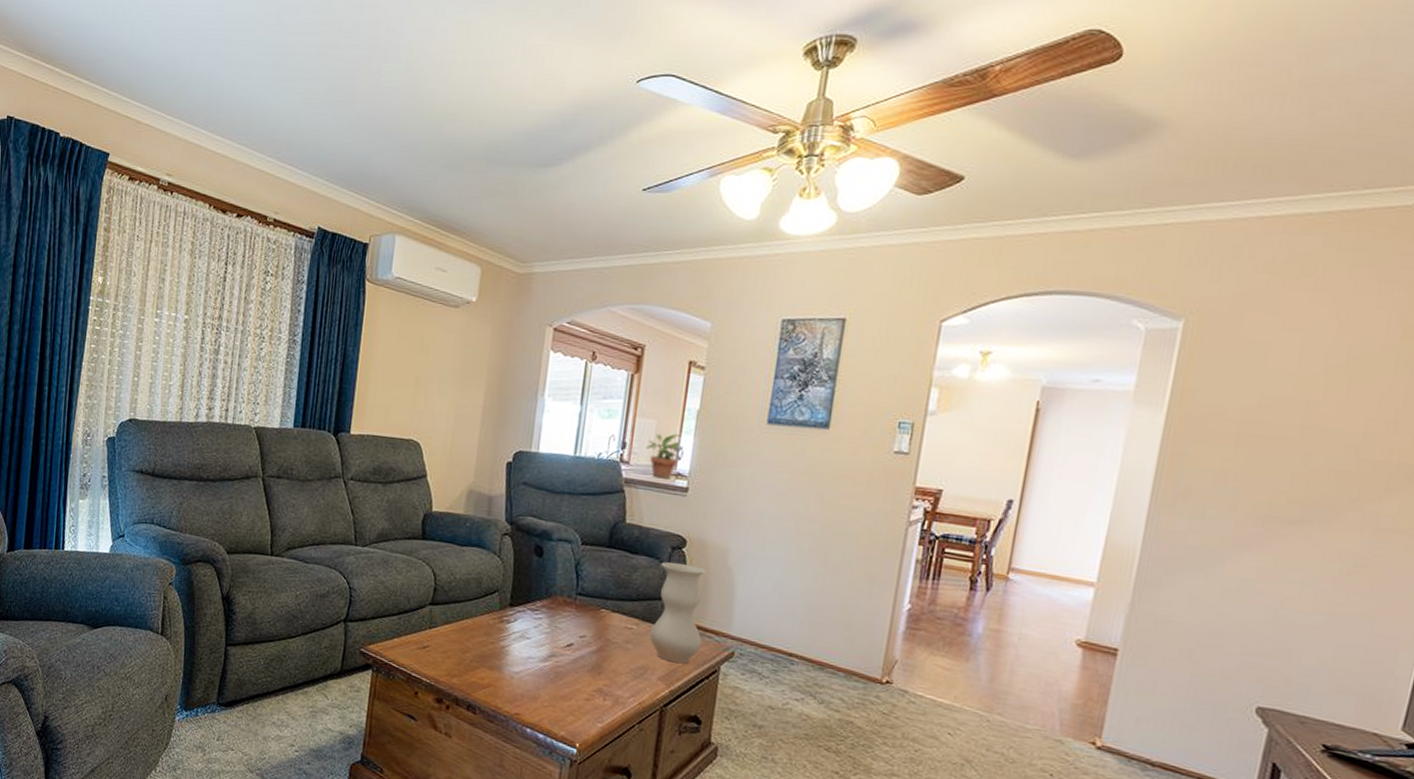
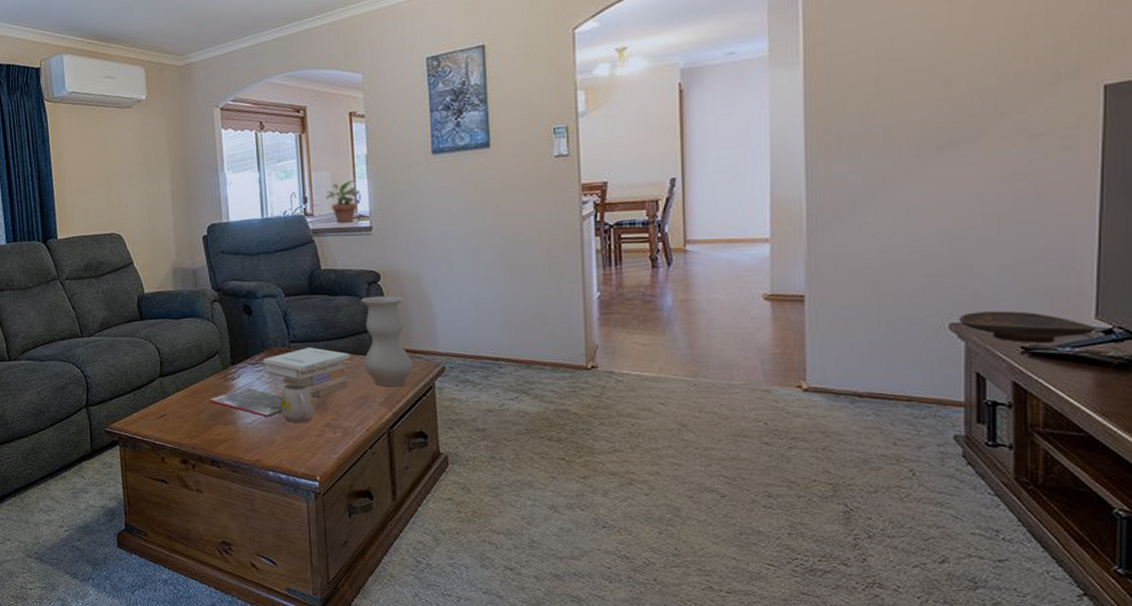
magazine: none [478,633,557,670] -> present [208,387,283,417]
books: none [543,603,638,661] -> present [262,347,350,399]
mug: none [552,637,591,684] -> present [280,383,316,423]
decorative bowl: none [1266,699,1401,746] -> present [958,310,1096,343]

